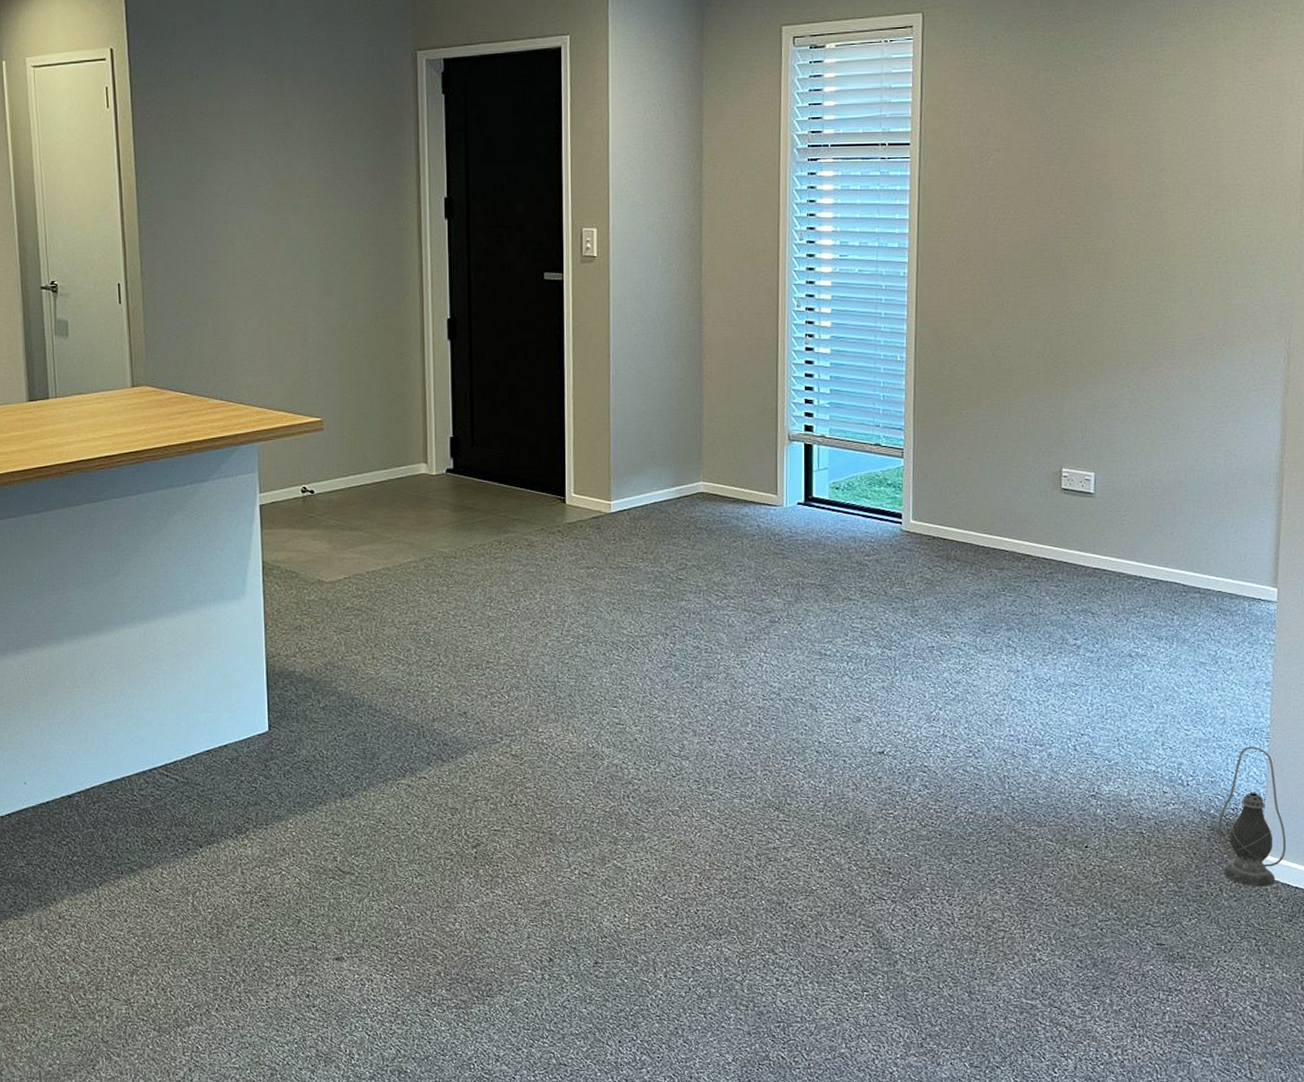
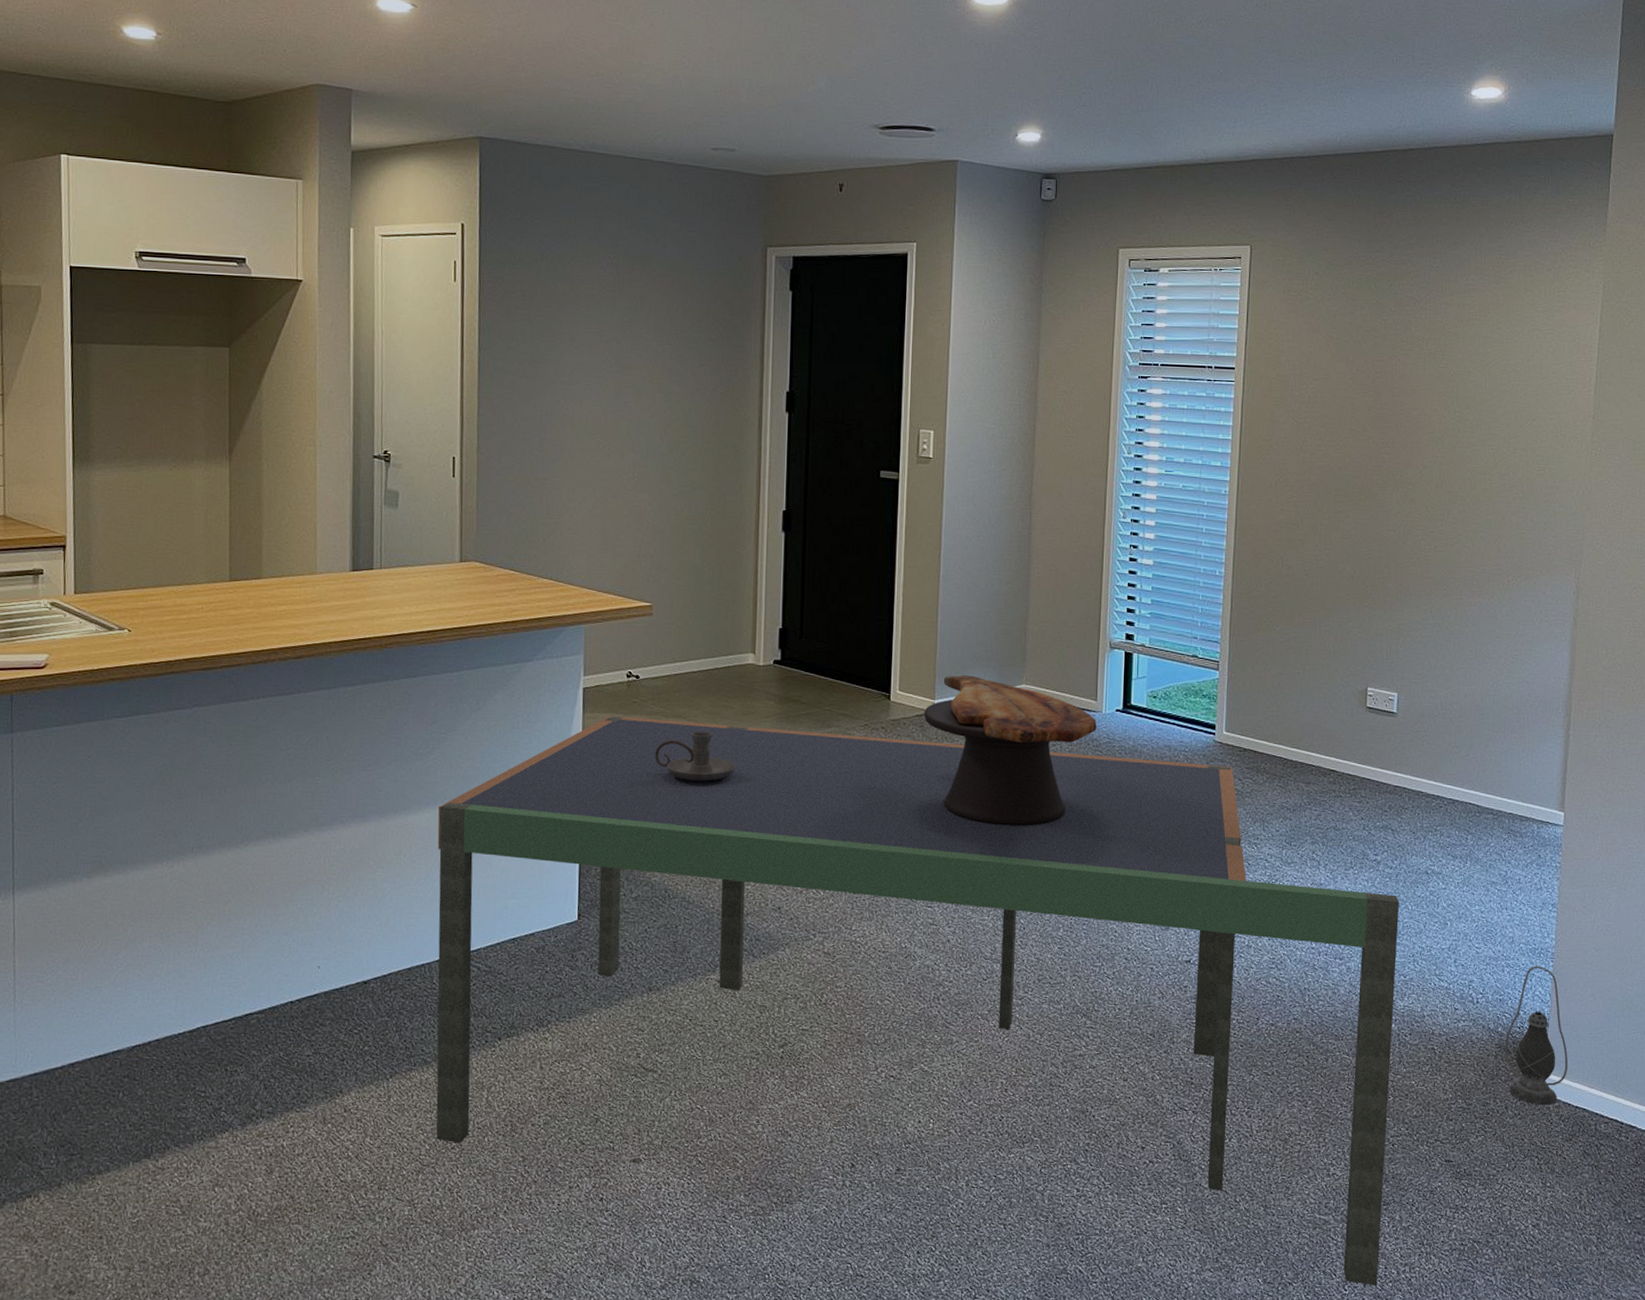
dining table: none [128,530,1102,1069] -> present [436,715,1399,1286]
candle holder: none [333,542,414,592] -> present [654,730,735,782]
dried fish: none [600,474,779,624] -> present [924,674,1098,826]

